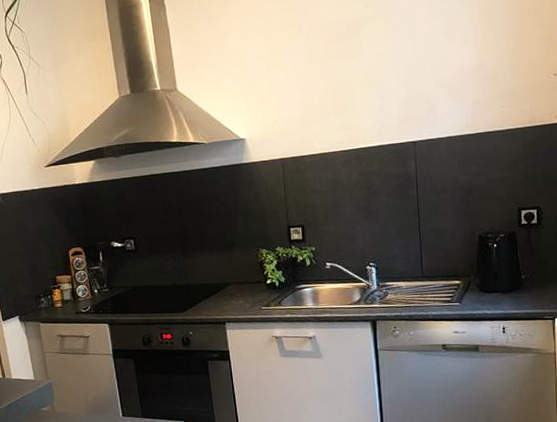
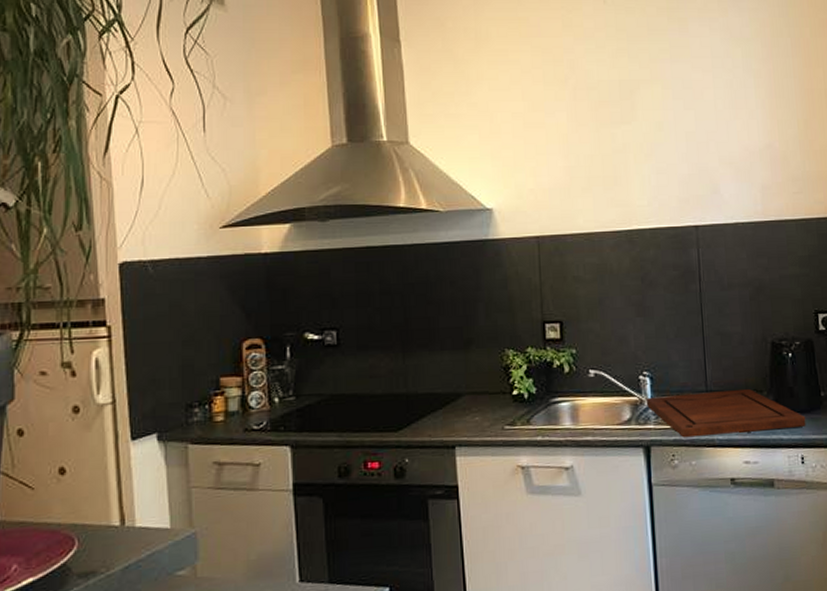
cutting board: none [372,274,508,314] -> present [645,388,806,438]

